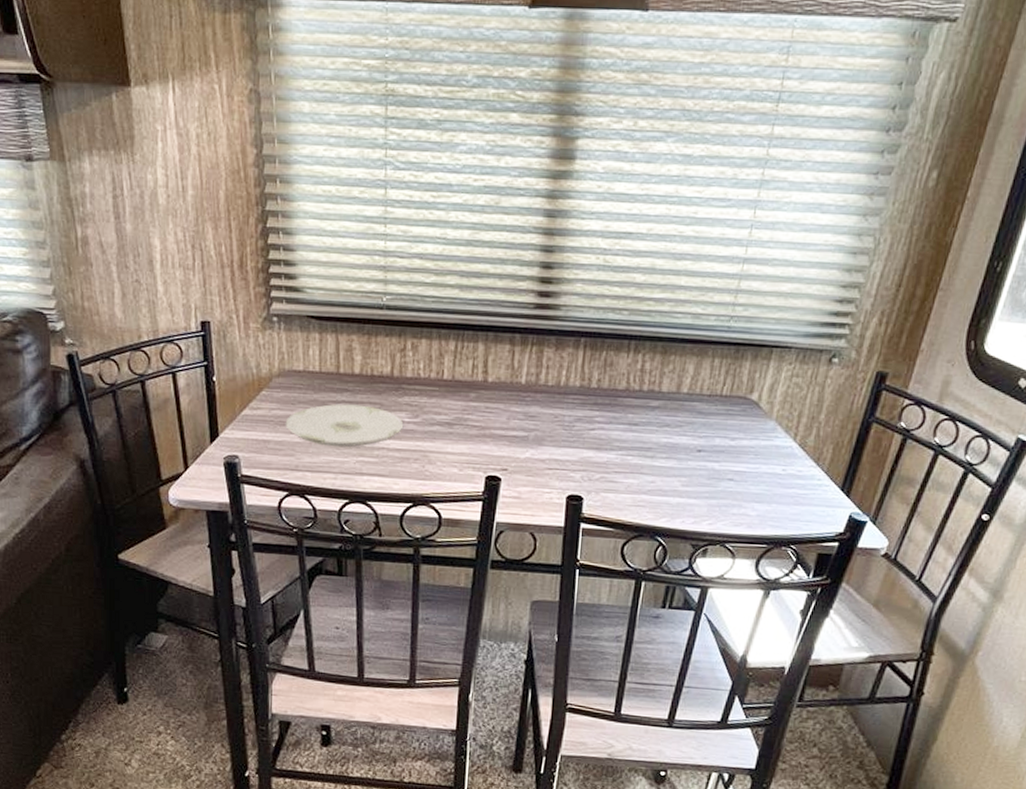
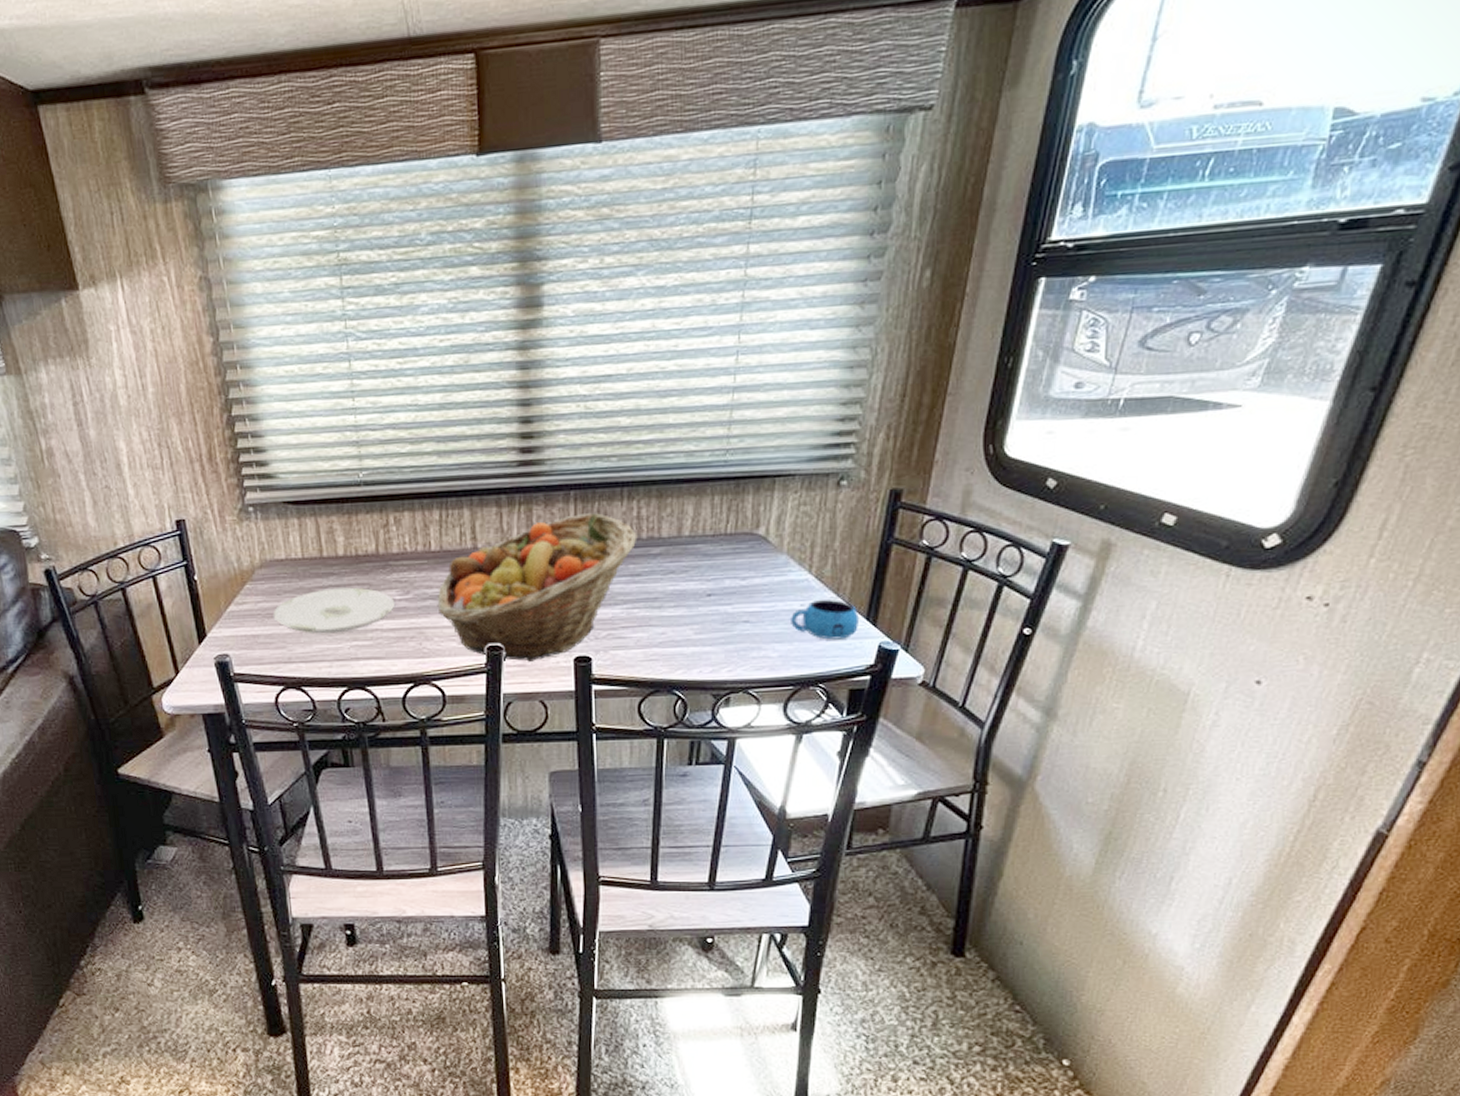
fruit basket: none [443,361,639,495] -> present [437,513,637,662]
mug: none [771,467,835,506] -> present [791,600,858,640]

